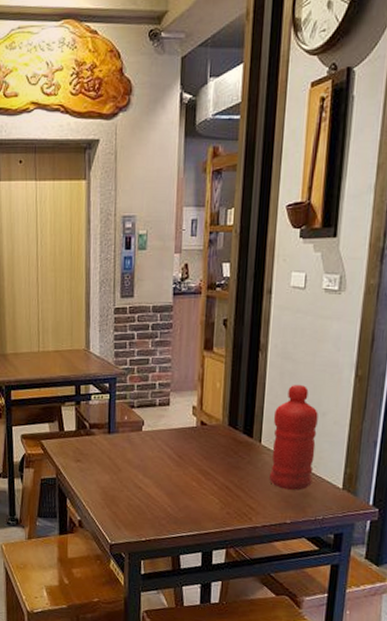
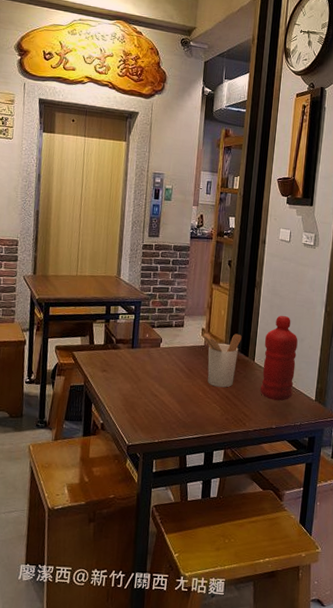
utensil holder: none [192,410,244,476] -> present [201,333,242,388]

